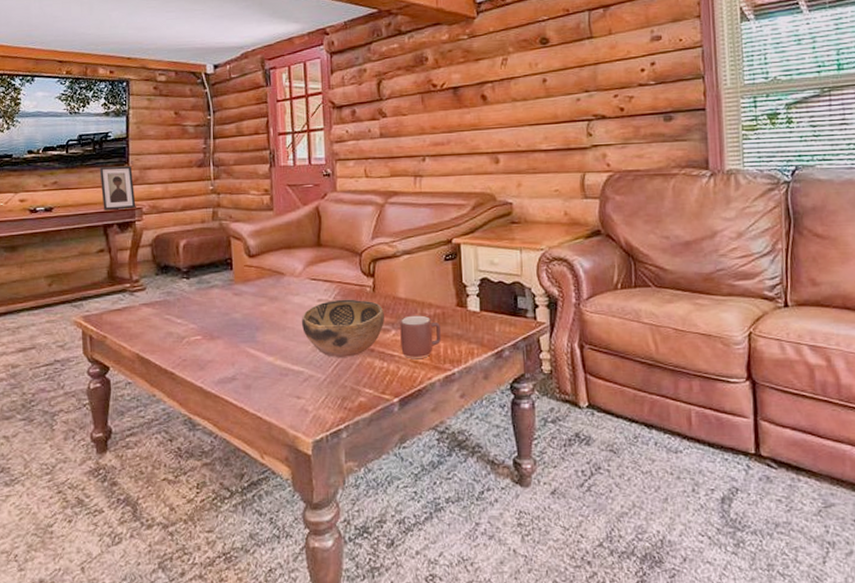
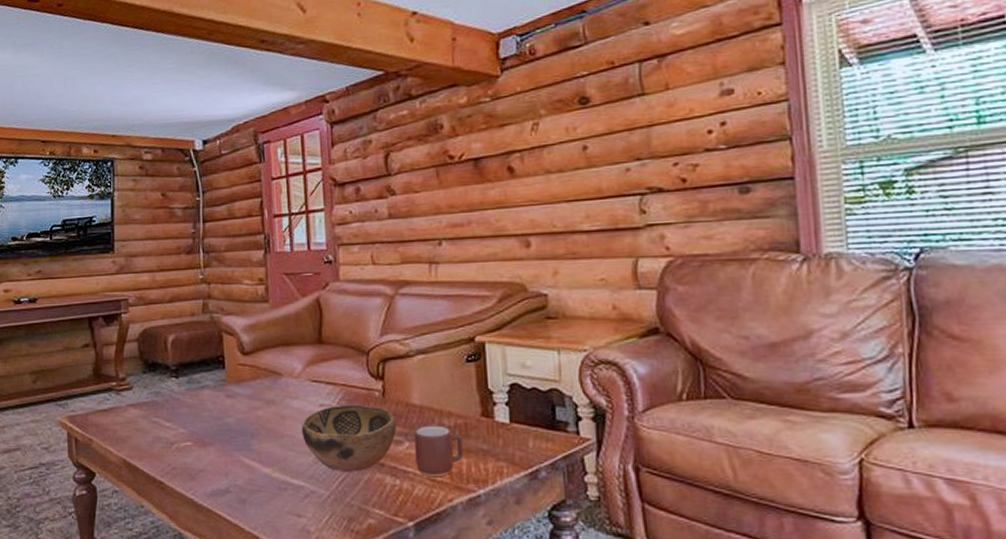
picture frame: present [99,166,136,210] -> none [84,253,122,301]

